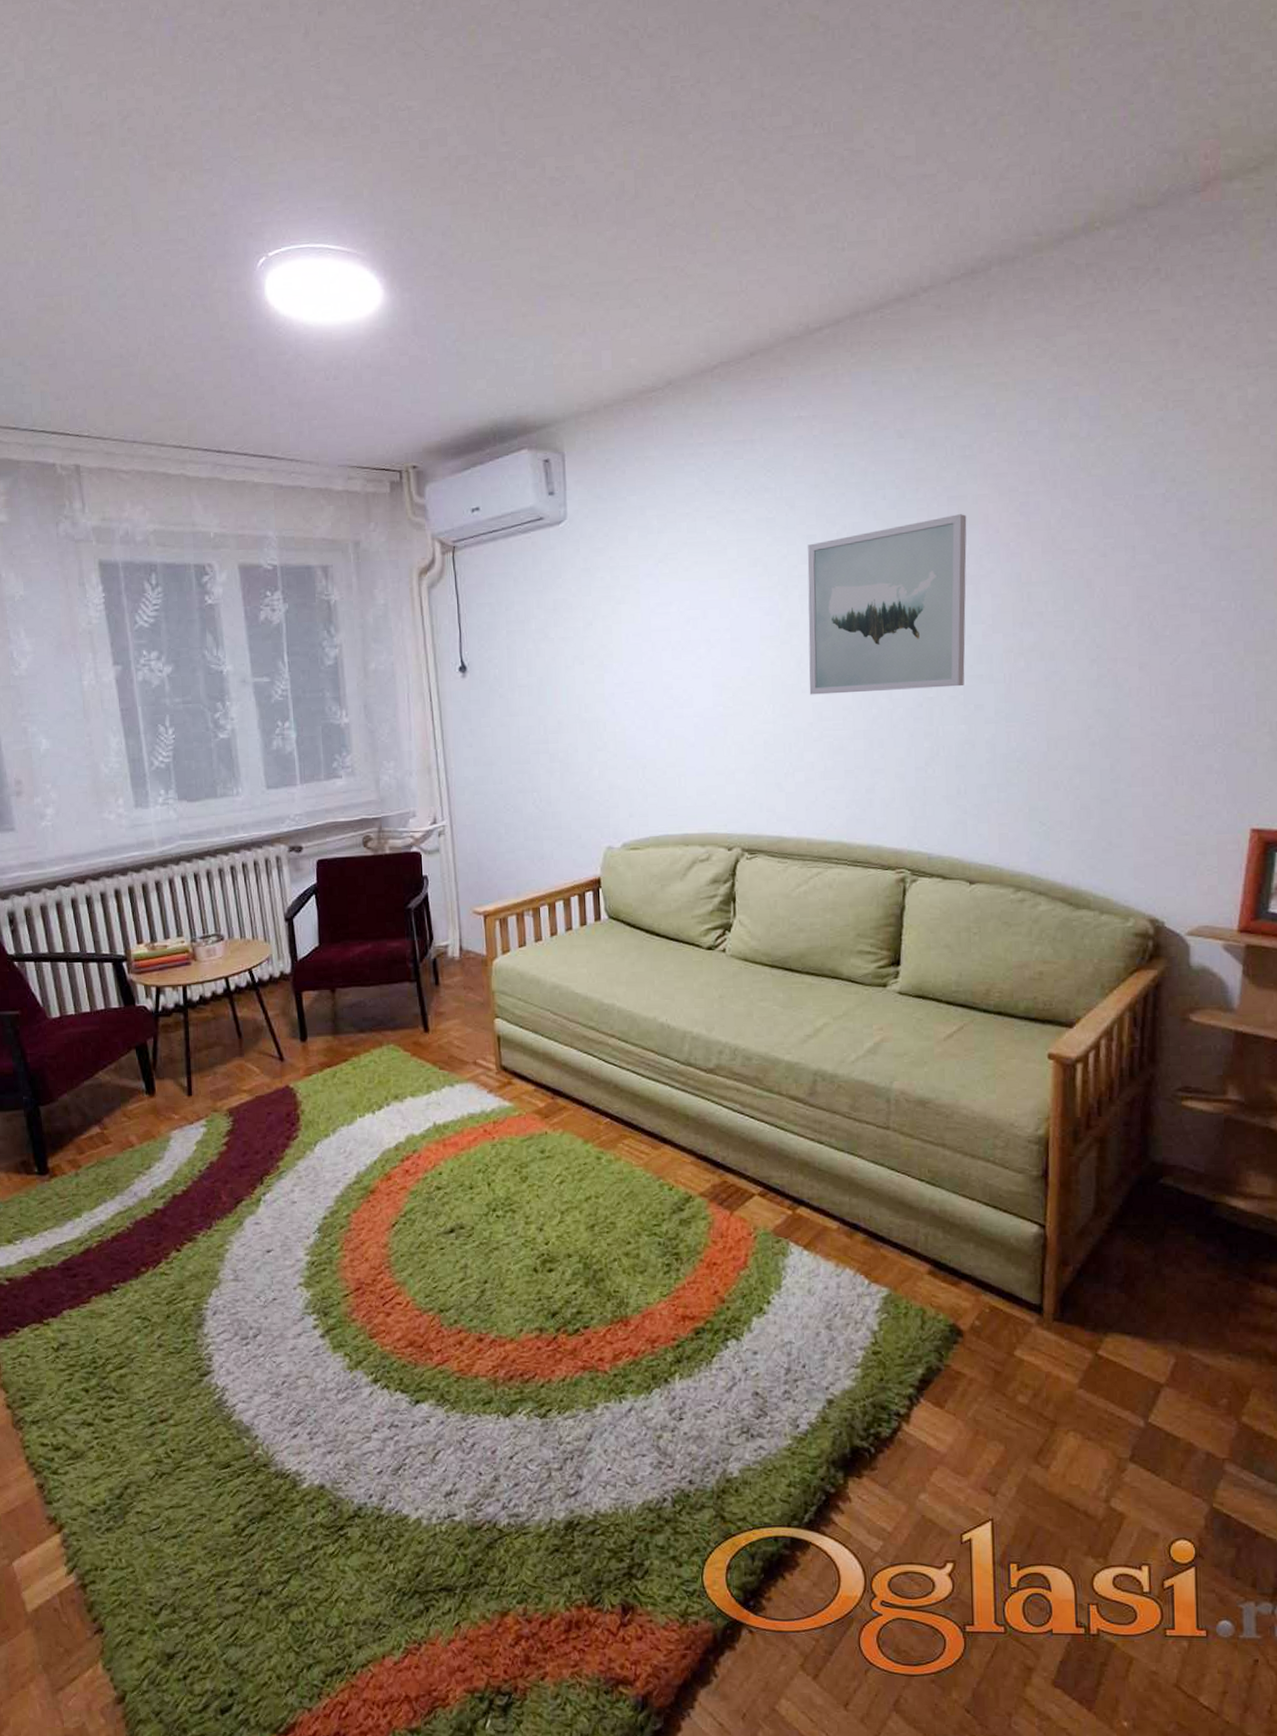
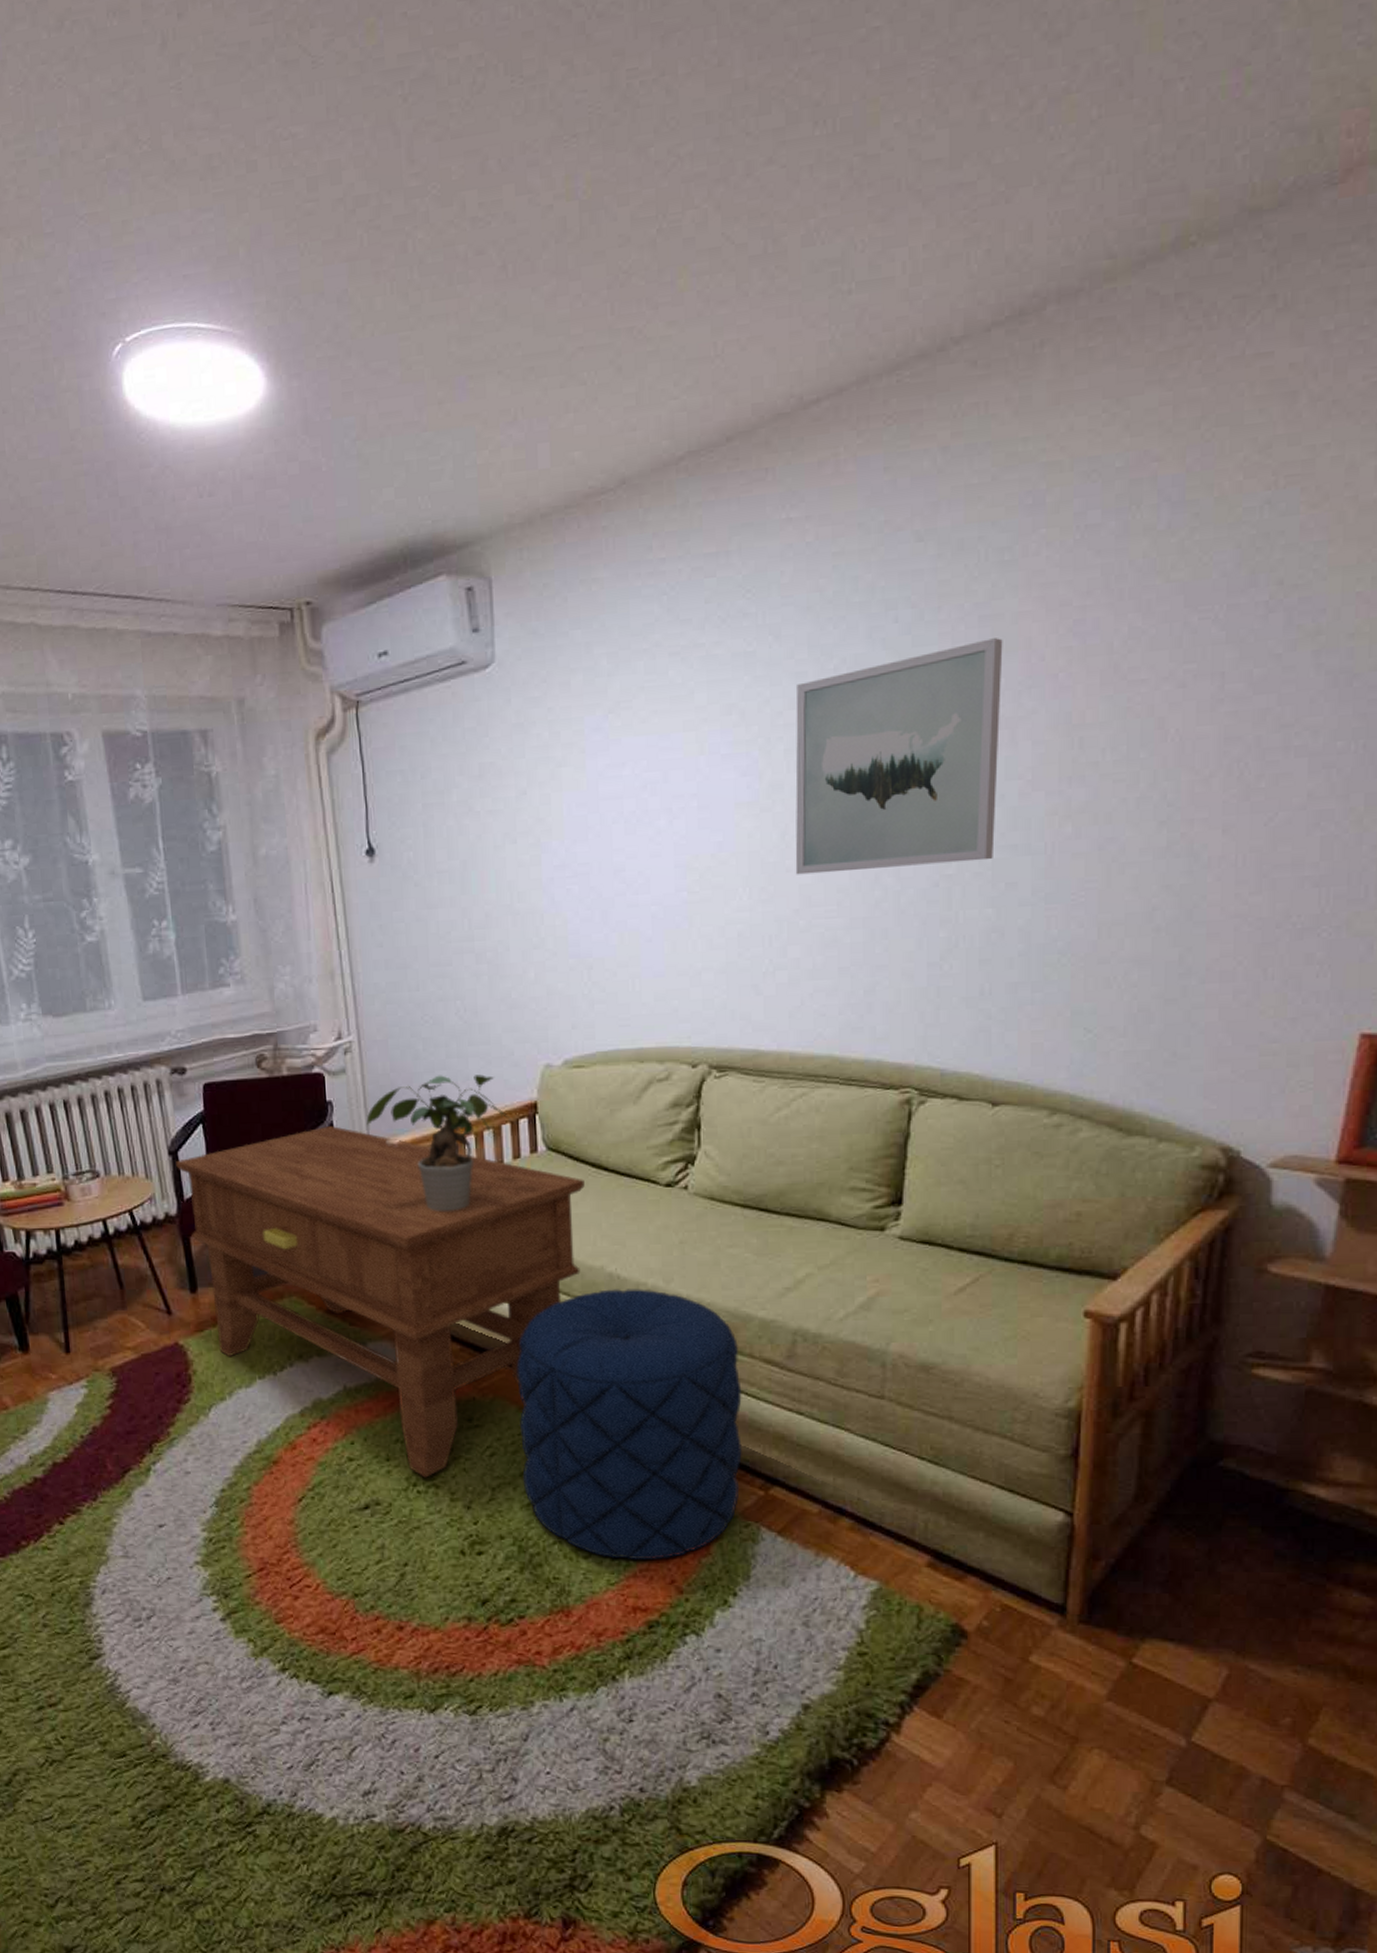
side table: none [291,897,640,1204] -> present [176,1126,585,1478]
potted plant: none [456,854,579,970] -> present [366,1074,511,1211]
pouf: none [582,1036,773,1274] -> present [516,1289,742,1560]

